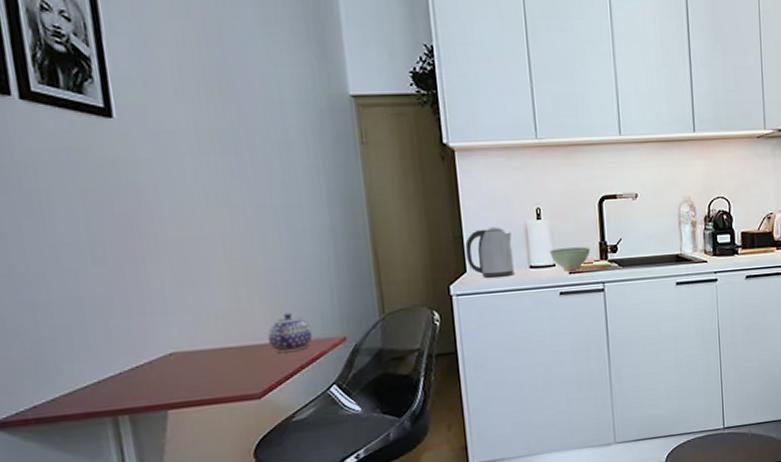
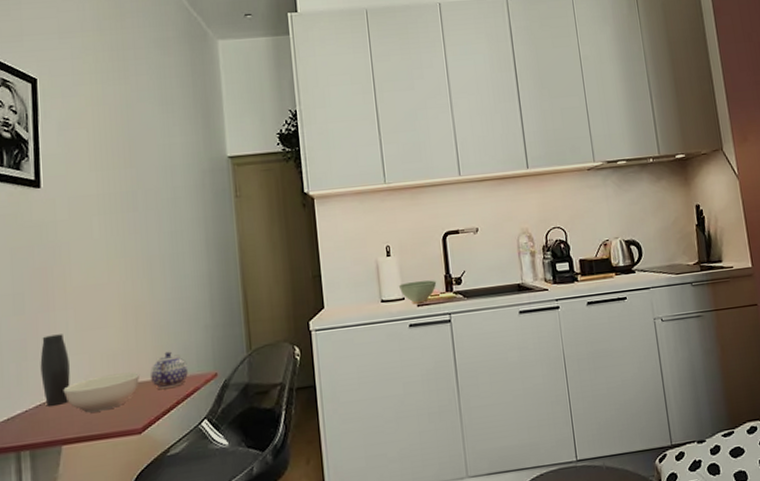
vase: none [132,290,172,369] -> present [40,334,70,406]
bowl: none [163,333,256,376] -> present [63,371,141,413]
kettle: present [465,227,514,278] -> none [323,265,367,313]

